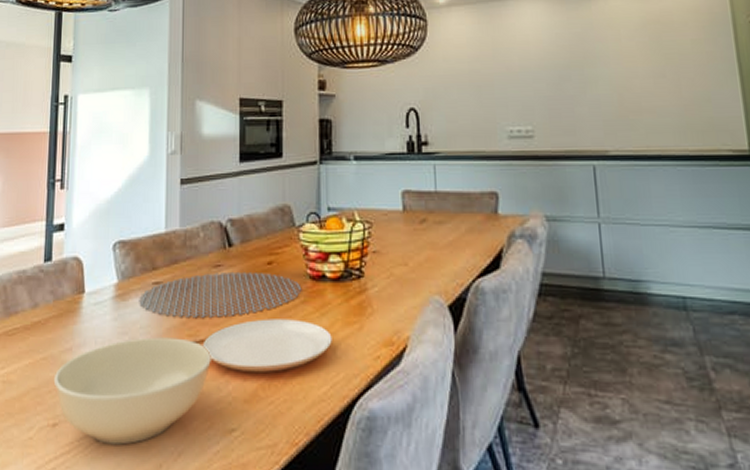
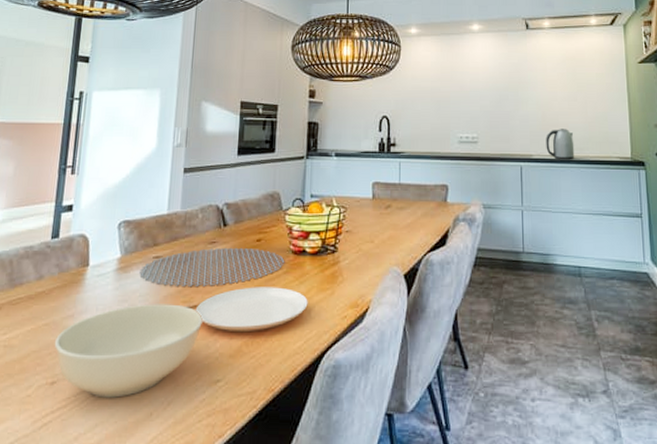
kettle: none [625,115,668,156] -> present [546,129,575,160]

